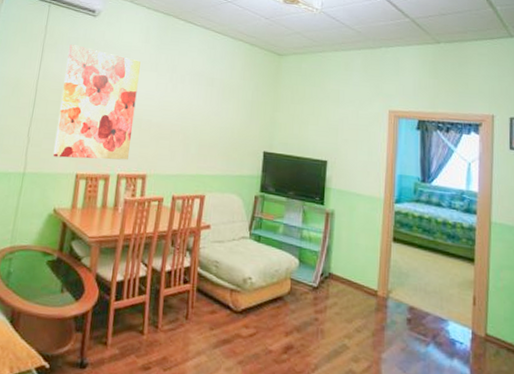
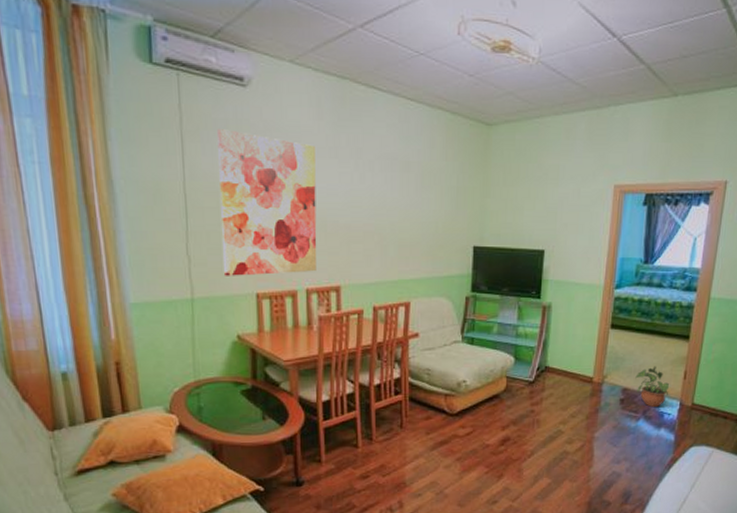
potted plant: none [421,286,458,334] -> present [635,366,669,408]

